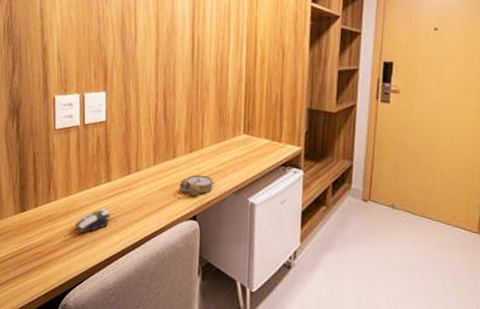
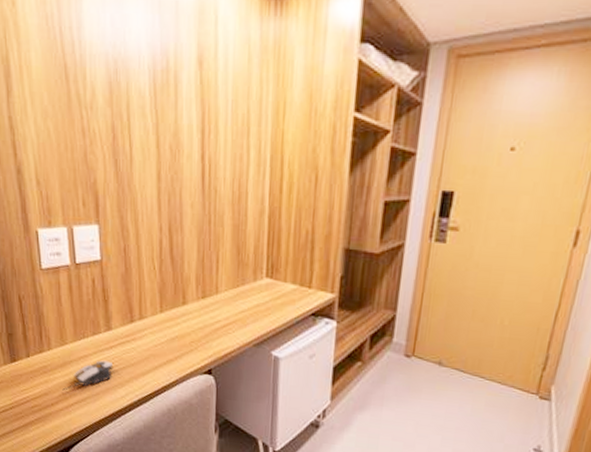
alarm clock: present [179,174,215,196] -> none [190,324,233,348]

